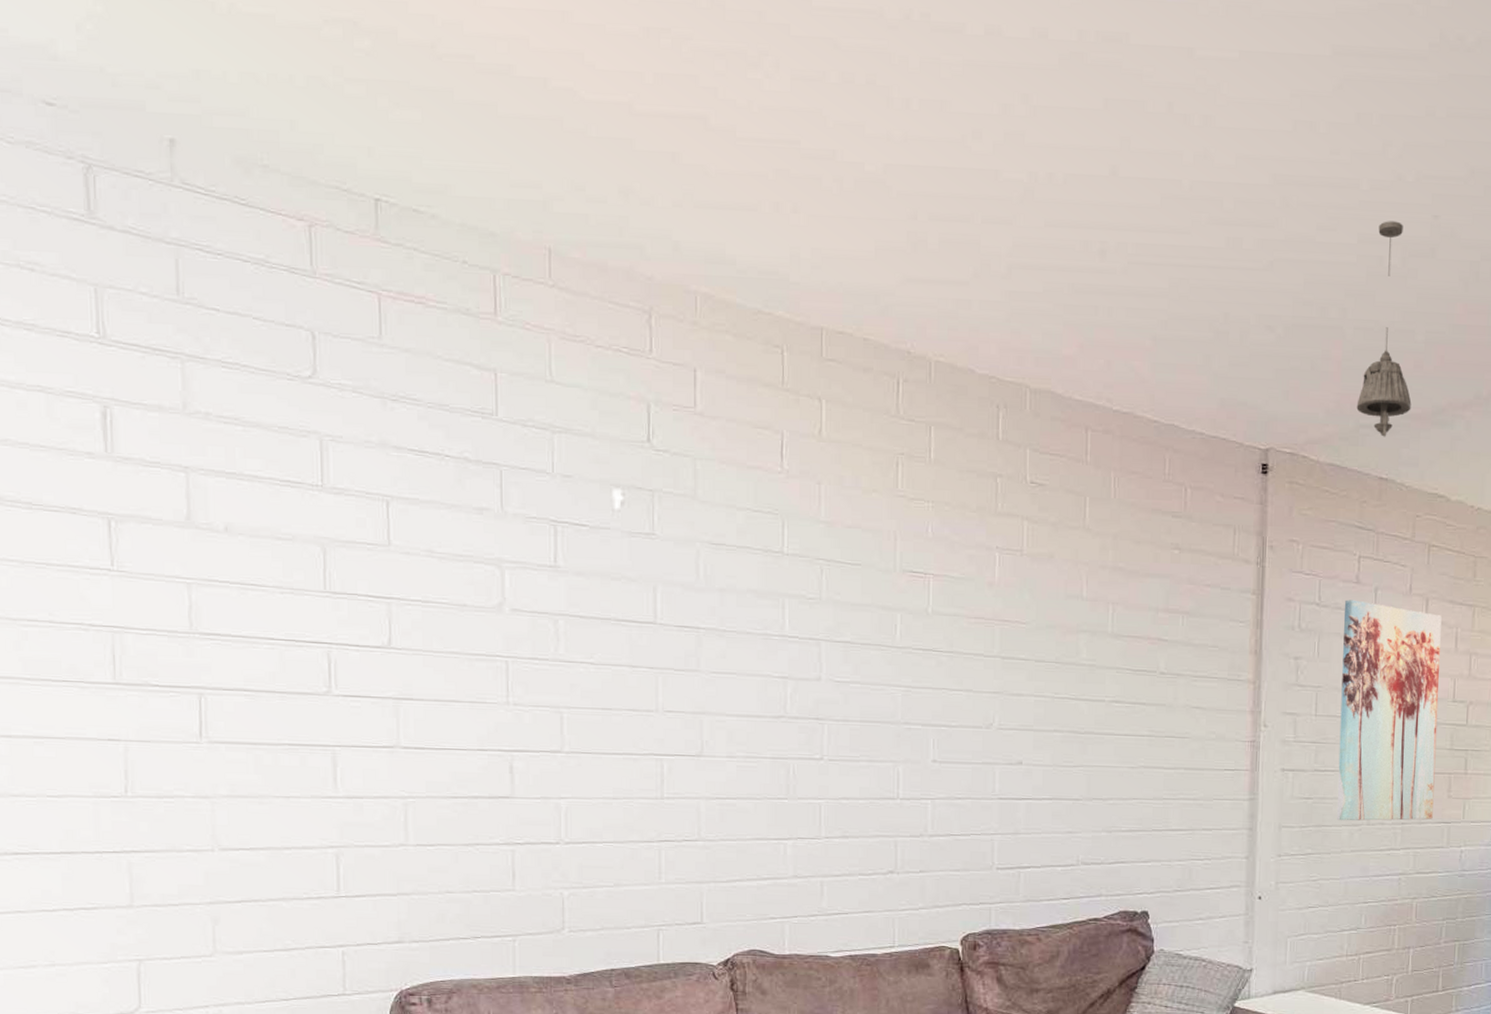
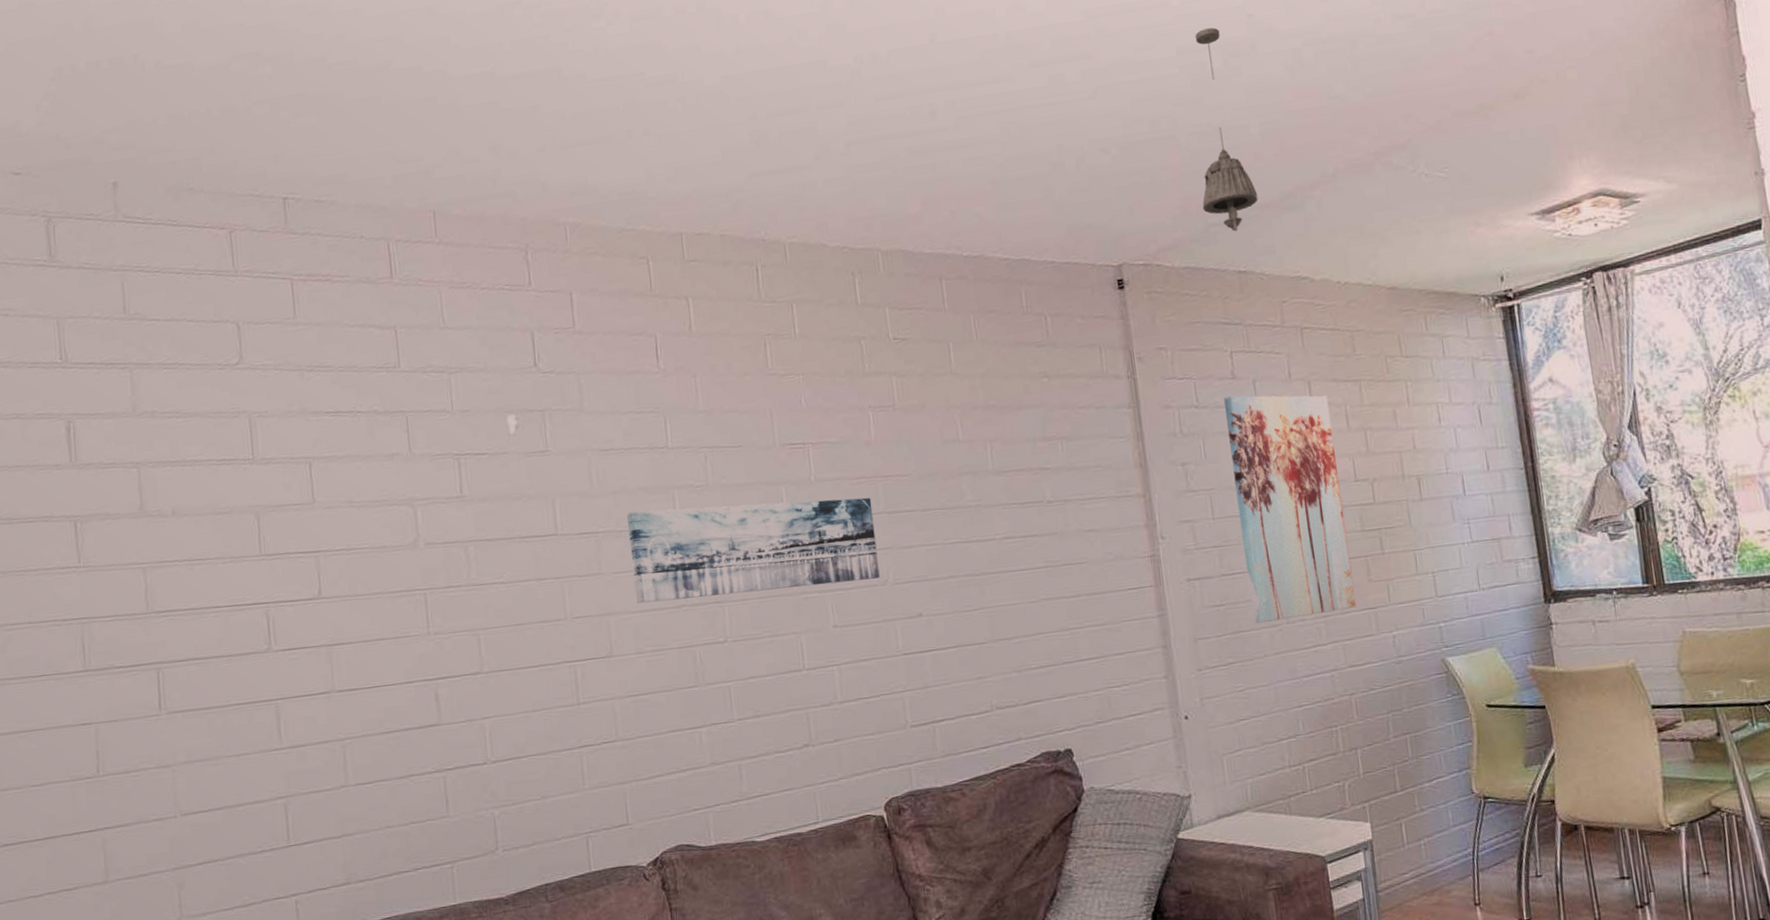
wall art: none [732,612,987,720] -> present [627,497,880,604]

